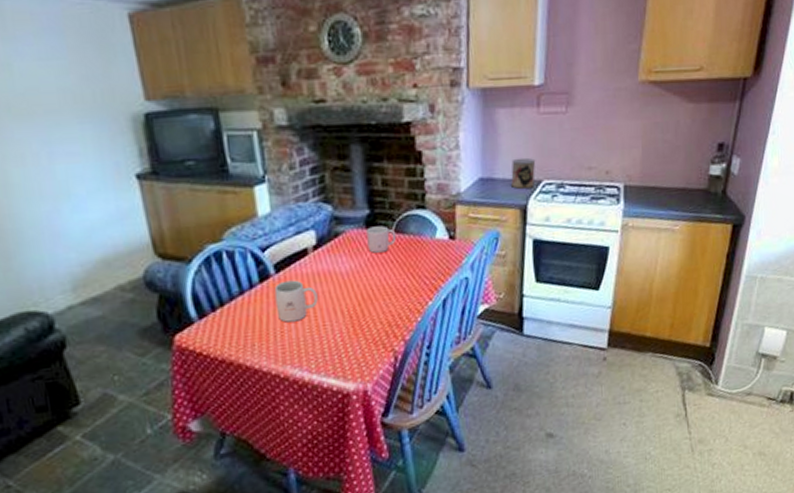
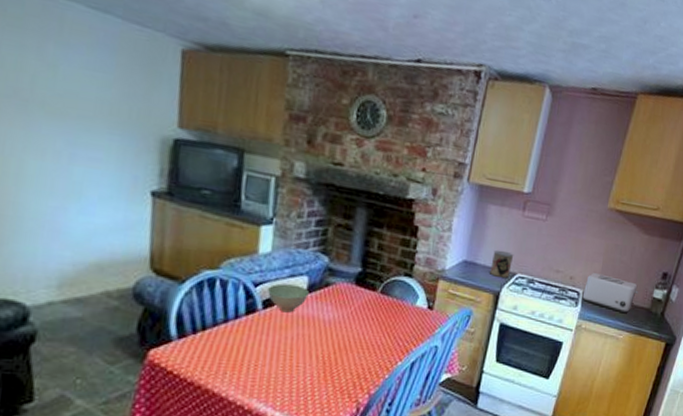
mug: present [274,280,318,323] -> none [255,317,298,358]
bowl: none [276,241,320,273] -> present [268,283,309,313]
mug: present [366,226,397,253] -> none [353,283,382,309]
toaster: none [623,160,691,201] -> present [582,273,638,314]

